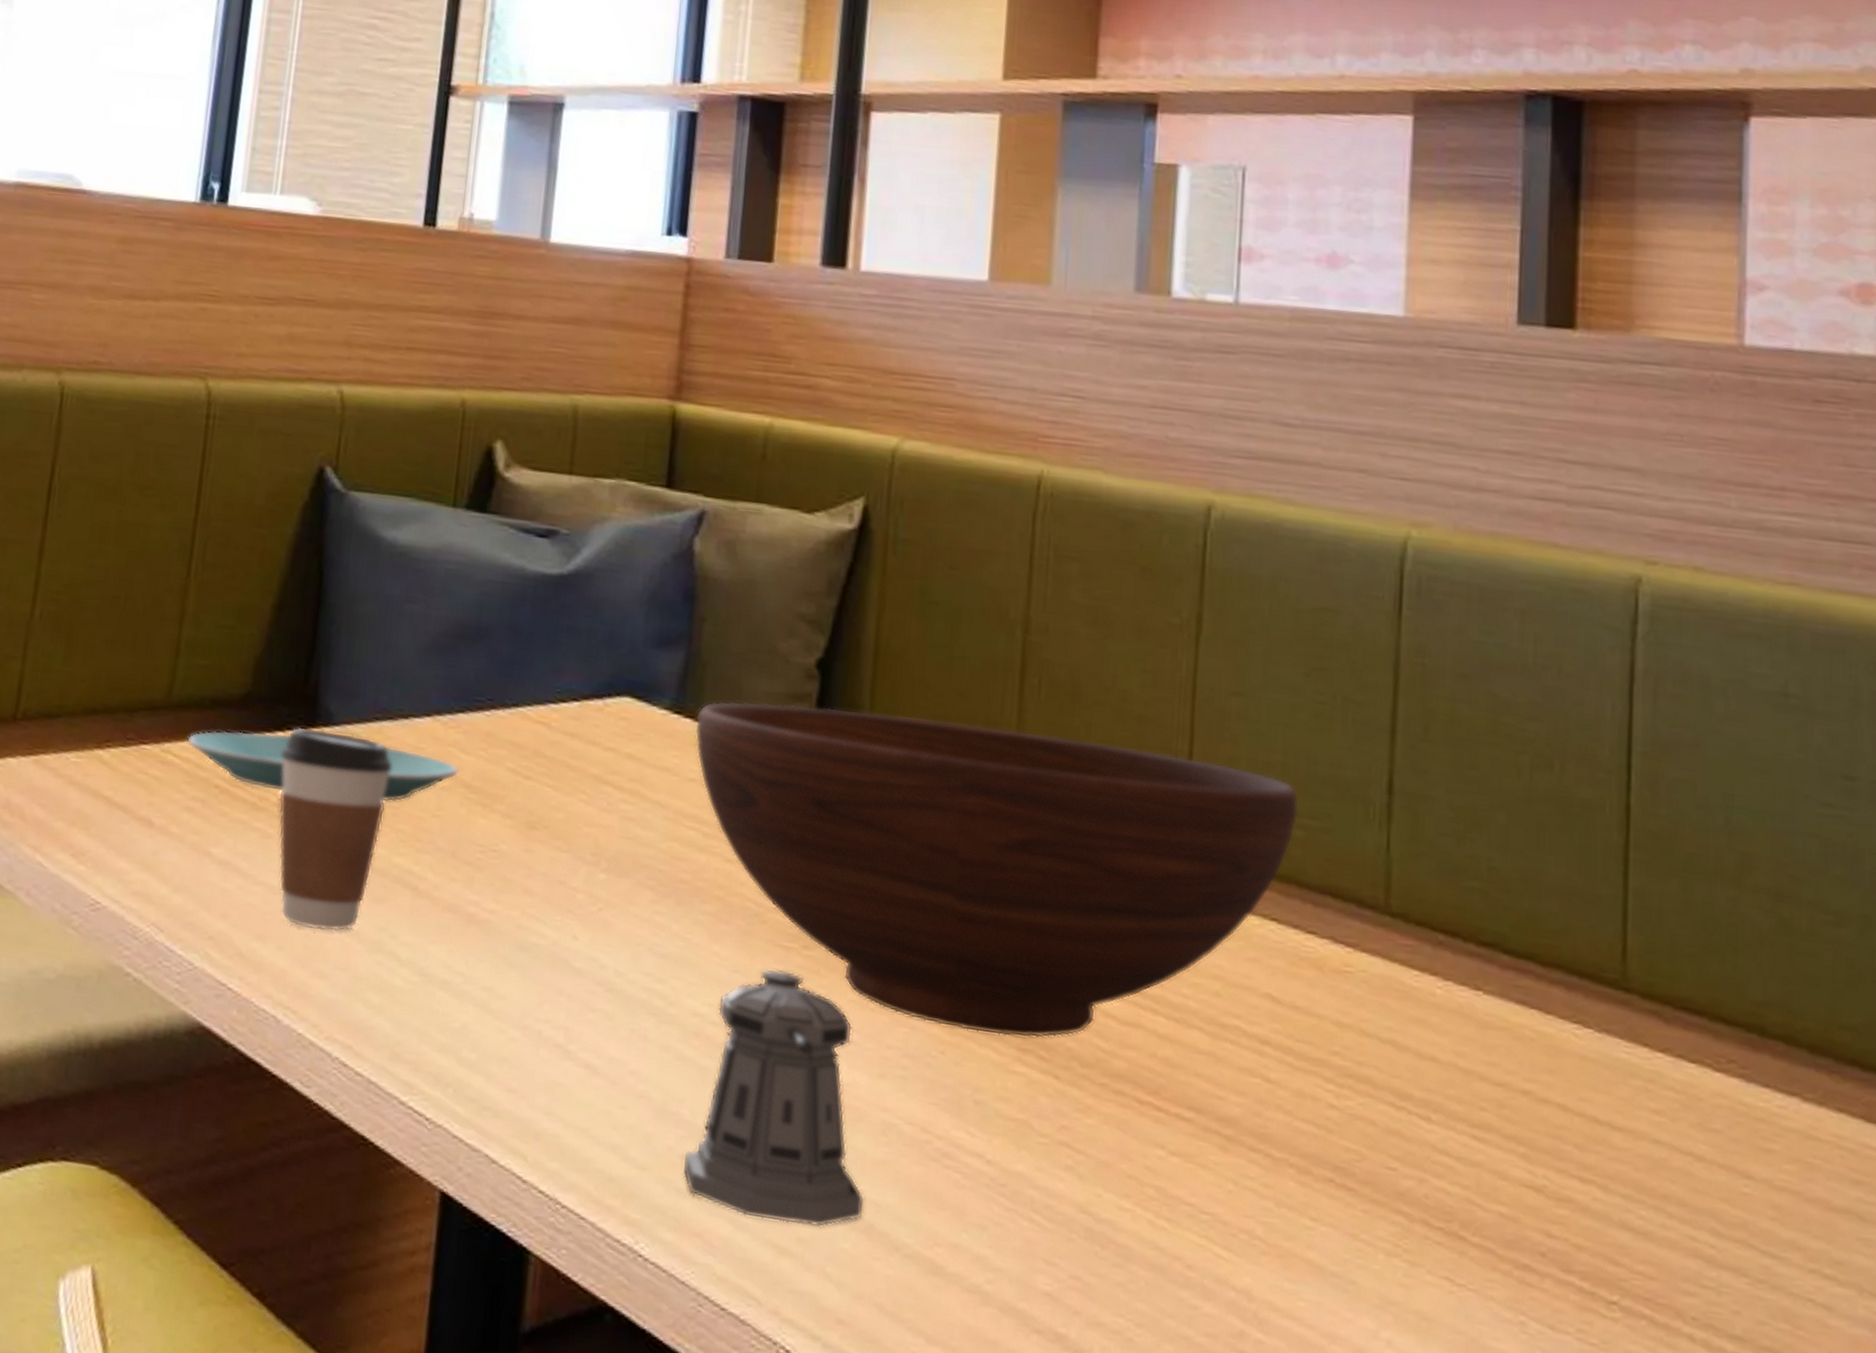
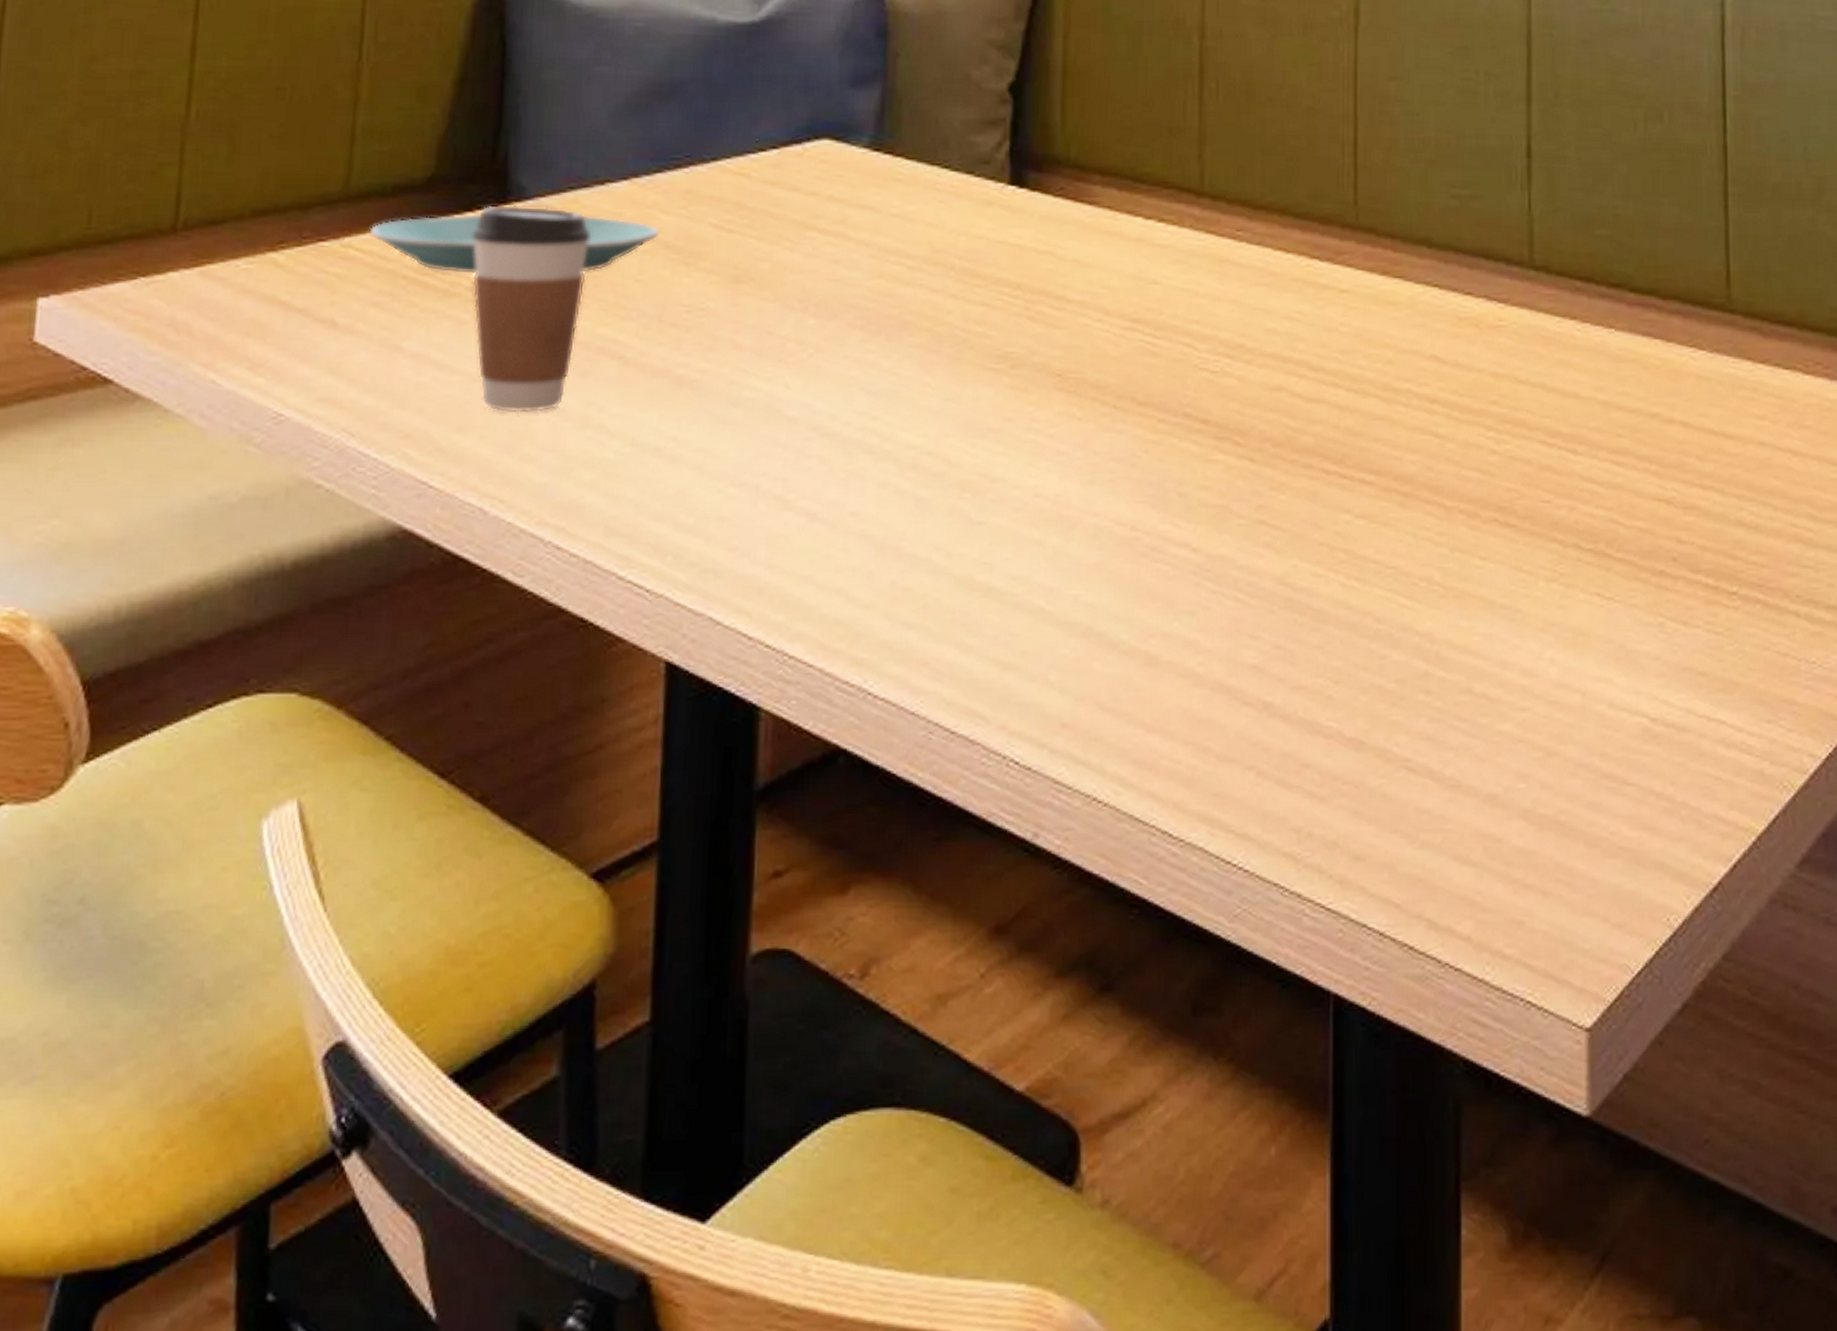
pepper shaker: present [682,968,865,1228] -> none [906,391,1082,638]
fruit bowl: present [695,701,1299,1038] -> none [895,129,1452,427]

